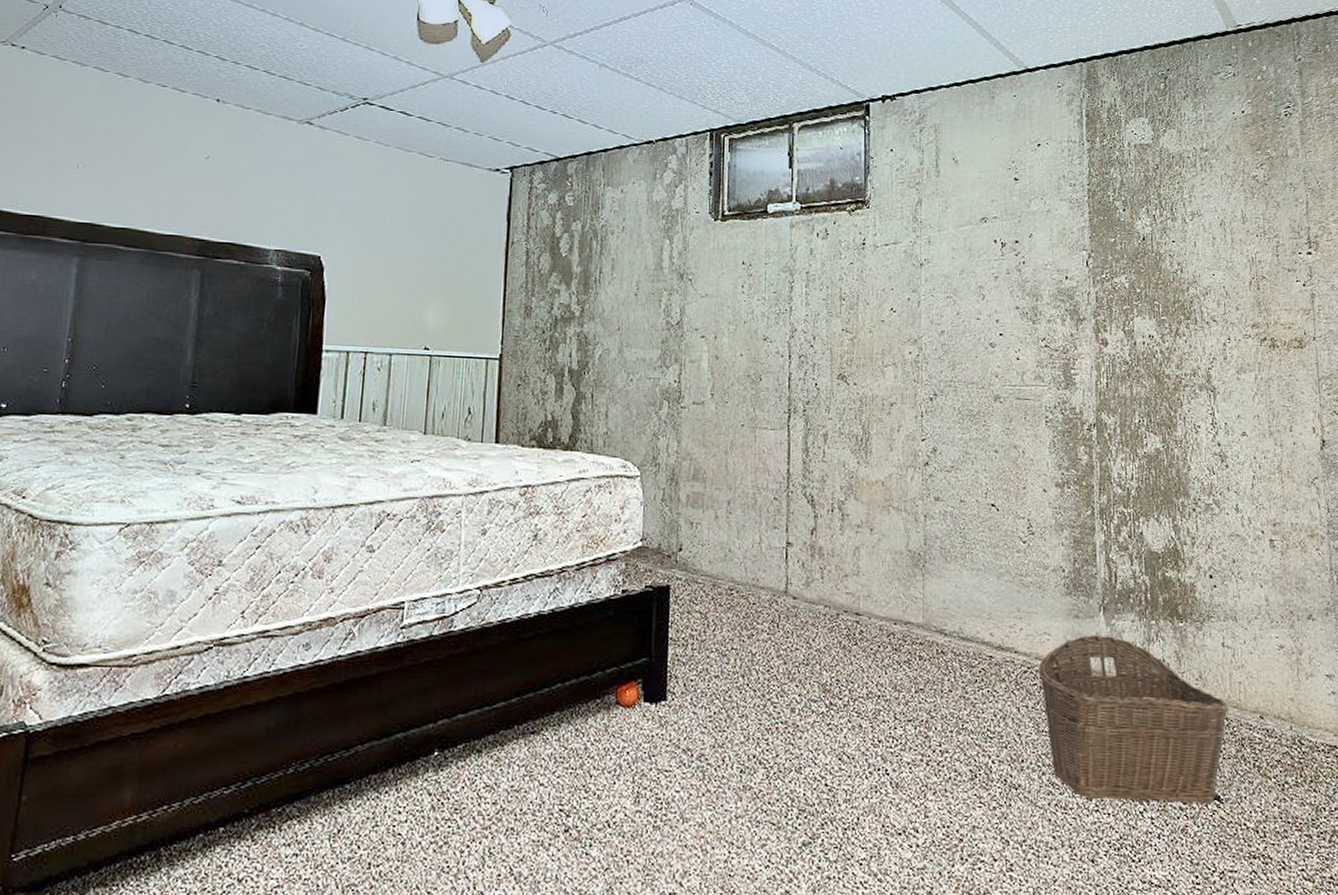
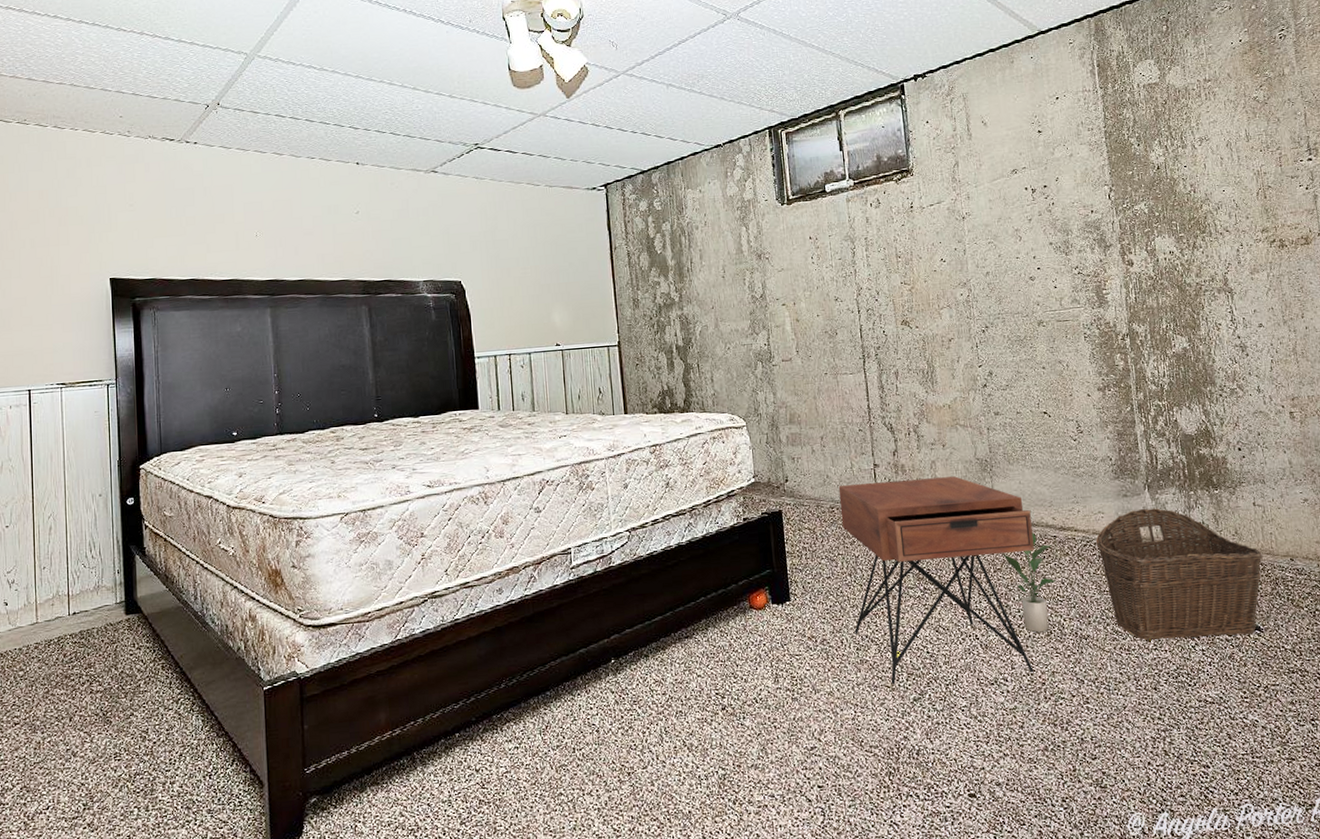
nightstand: none [740,564,965,825] -> present [838,476,1035,685]
potted plant: none [927,649,988,775] -> present [1003,532,1057,633]

